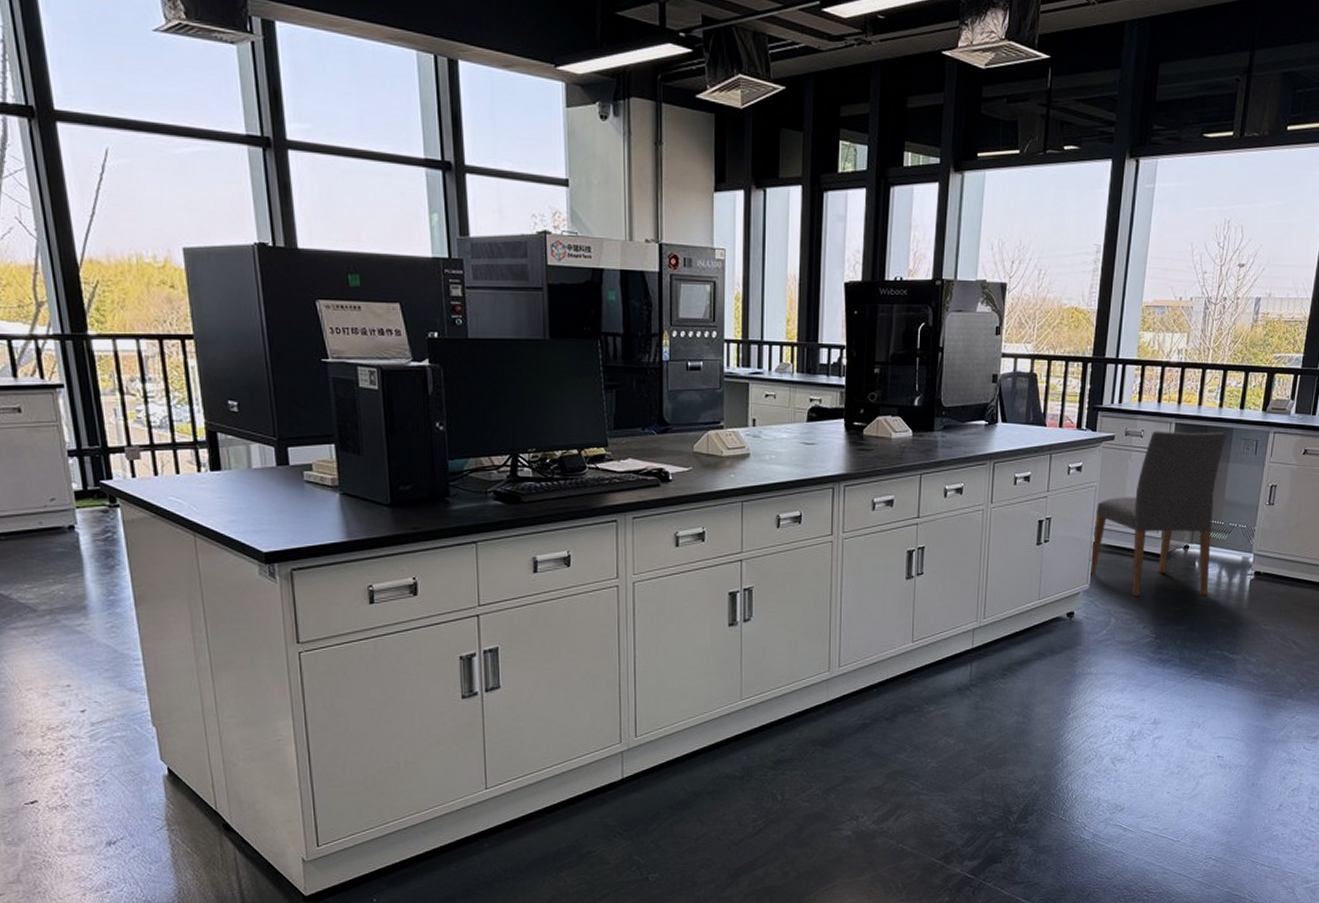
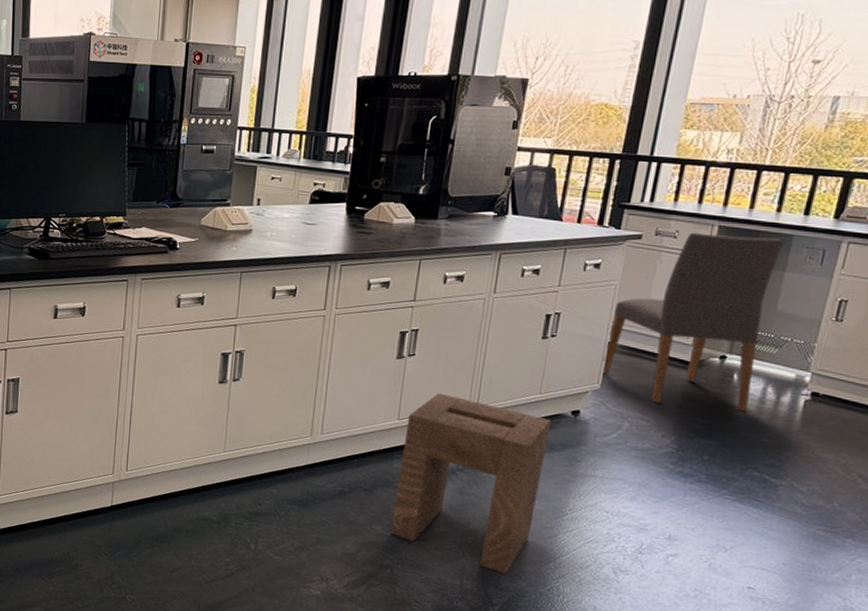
stool: none [914,610,1050,782] -> present [390,393,551,574]

